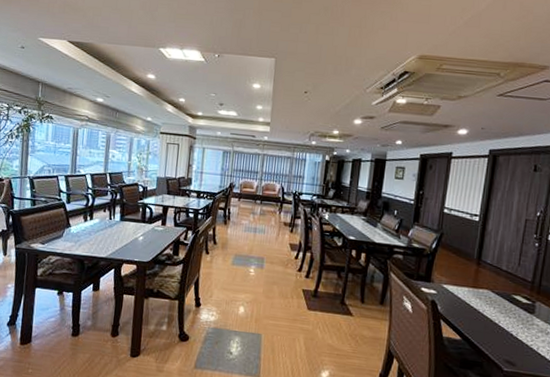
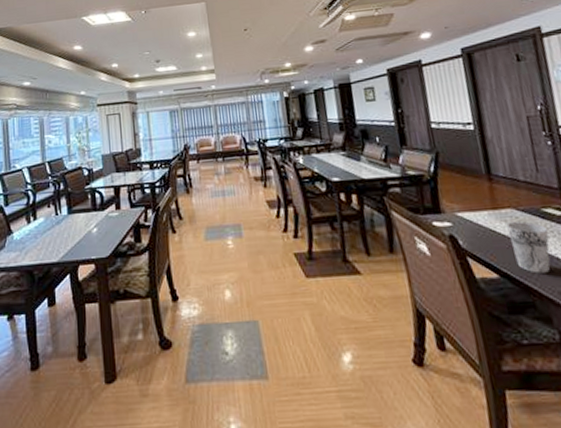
cup: none [478,300,512,344] -> present [506,221,550,274]

